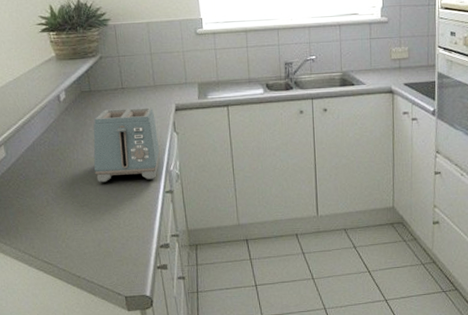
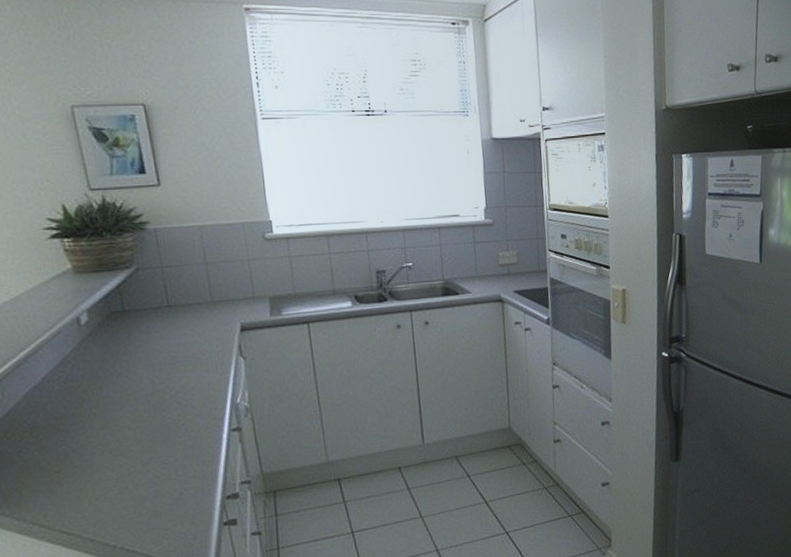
toaster: present [93,107,160,183] -> none [129,328,223,425]

